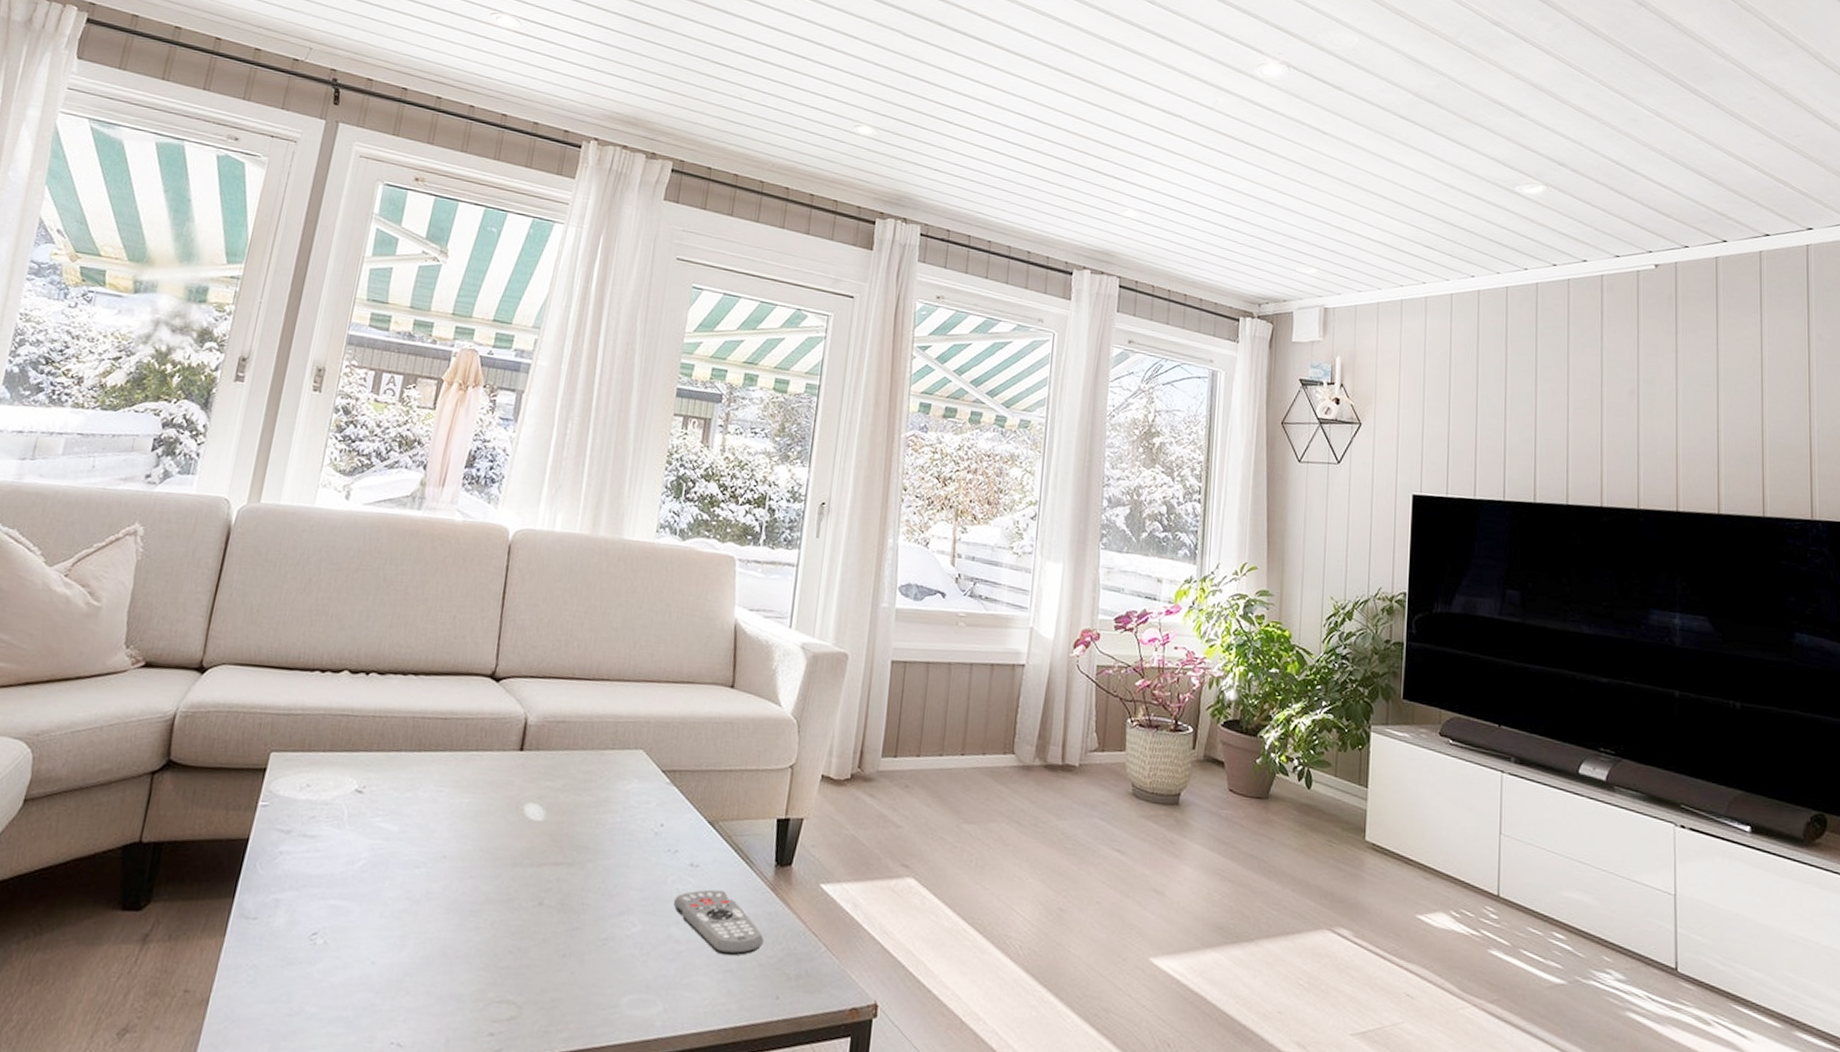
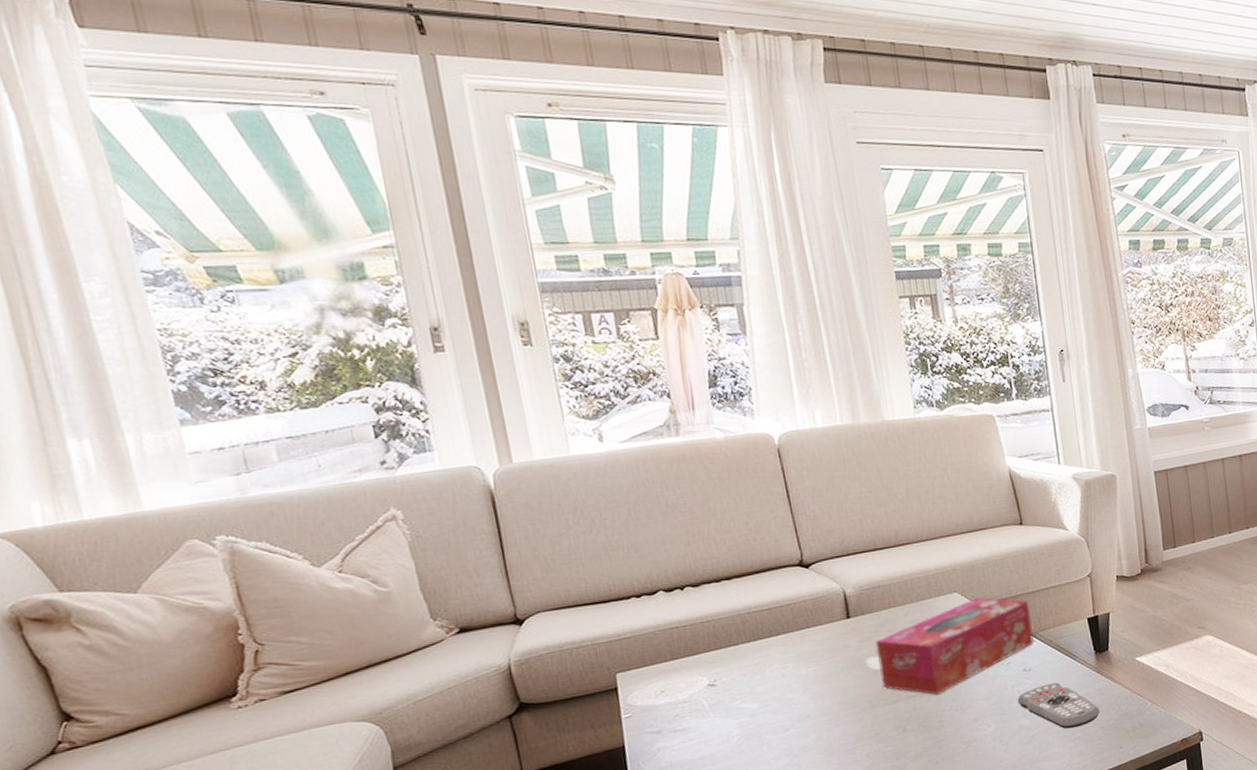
tissue box: none [533,761,717,869] -> present [875,597,1034,695]

